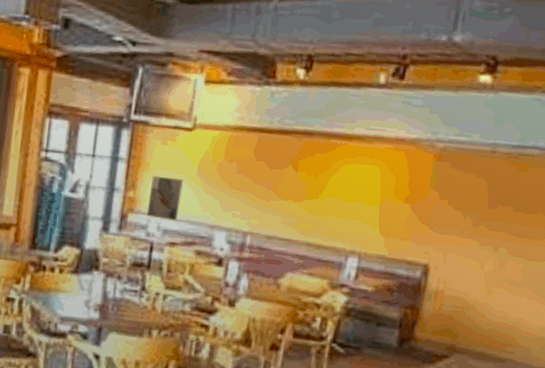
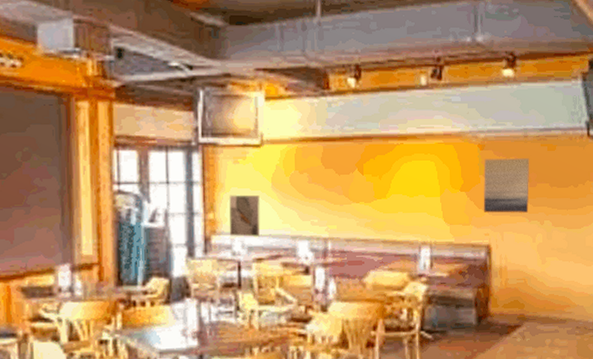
wall art: none [427,171,494,236] -> present [483,158,530,213]

